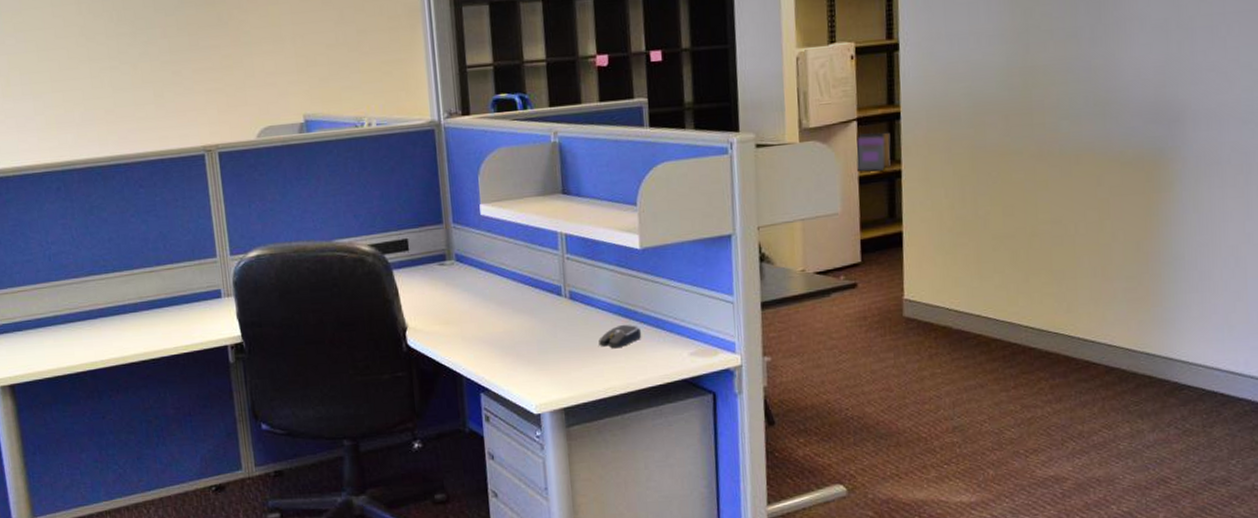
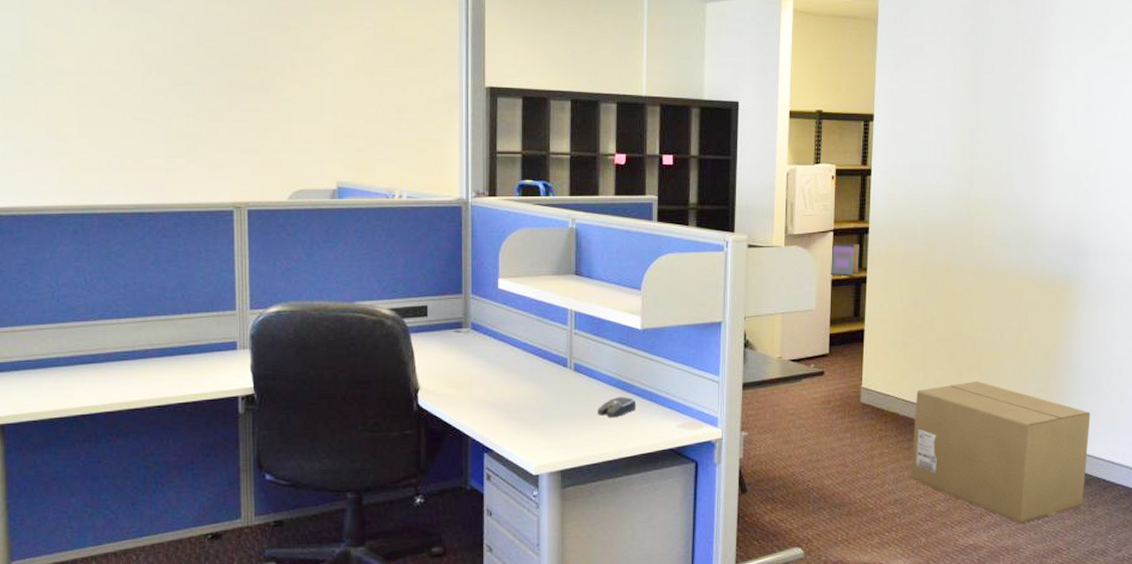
box: none [971,284,1200,451] -> present [911,381,1091,524]

